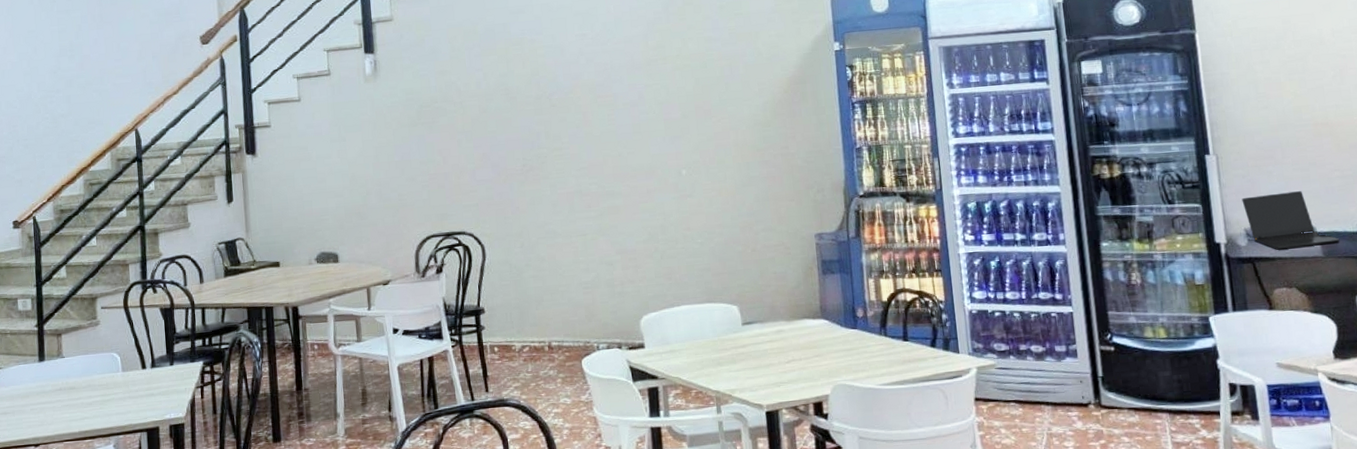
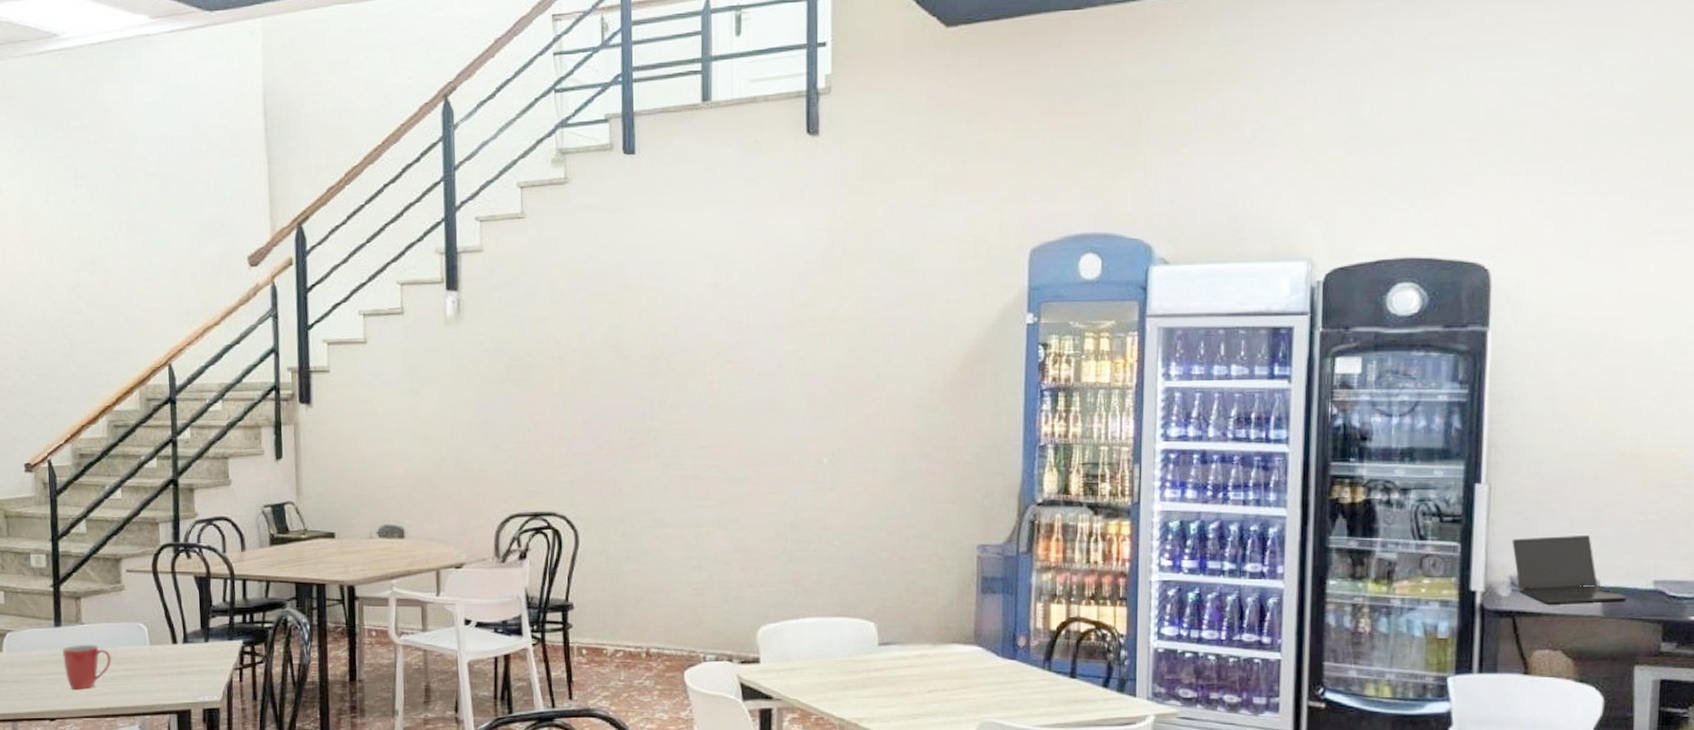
mug: none [45,375,89,417] -> present [62,644,112,690]

